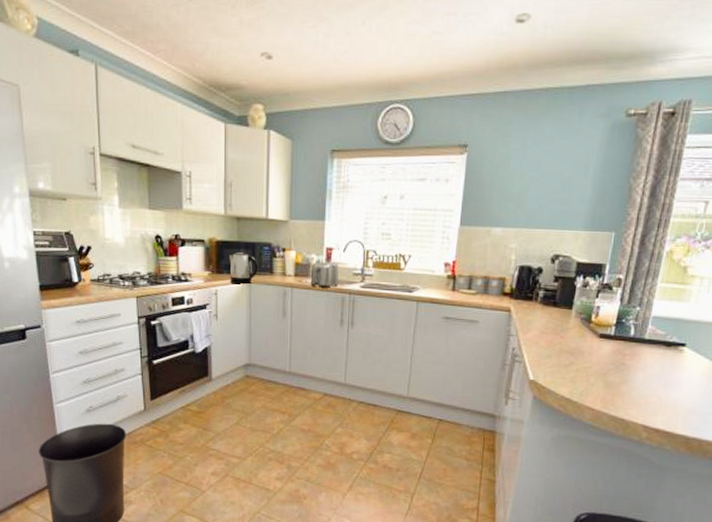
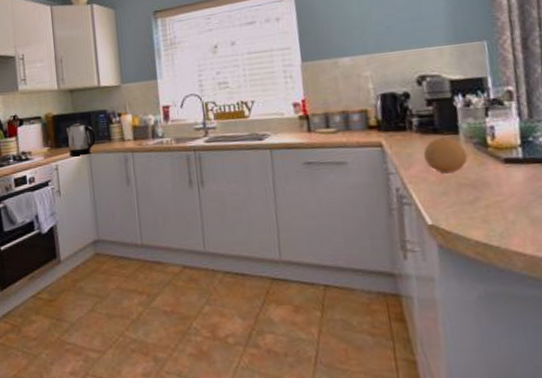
toaster: present [310,262,339,288] -> none [150,120,181,149]
fruit: none [540,311,574,341] -> present [423,138,468,174]

